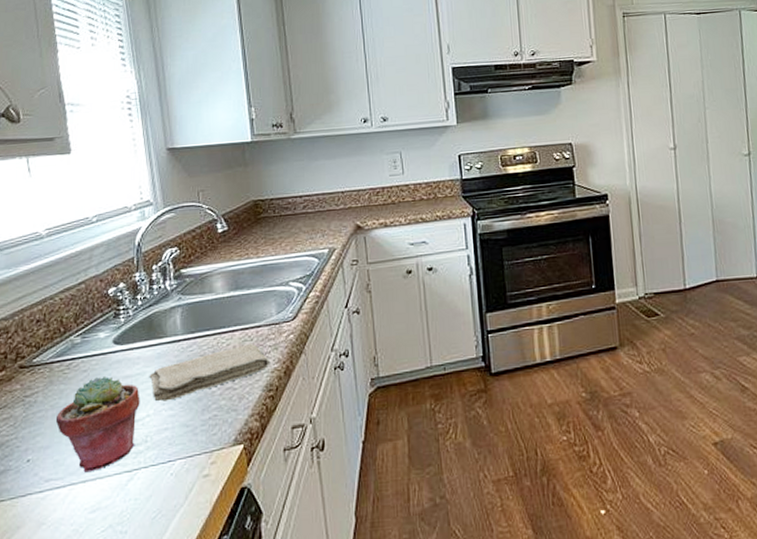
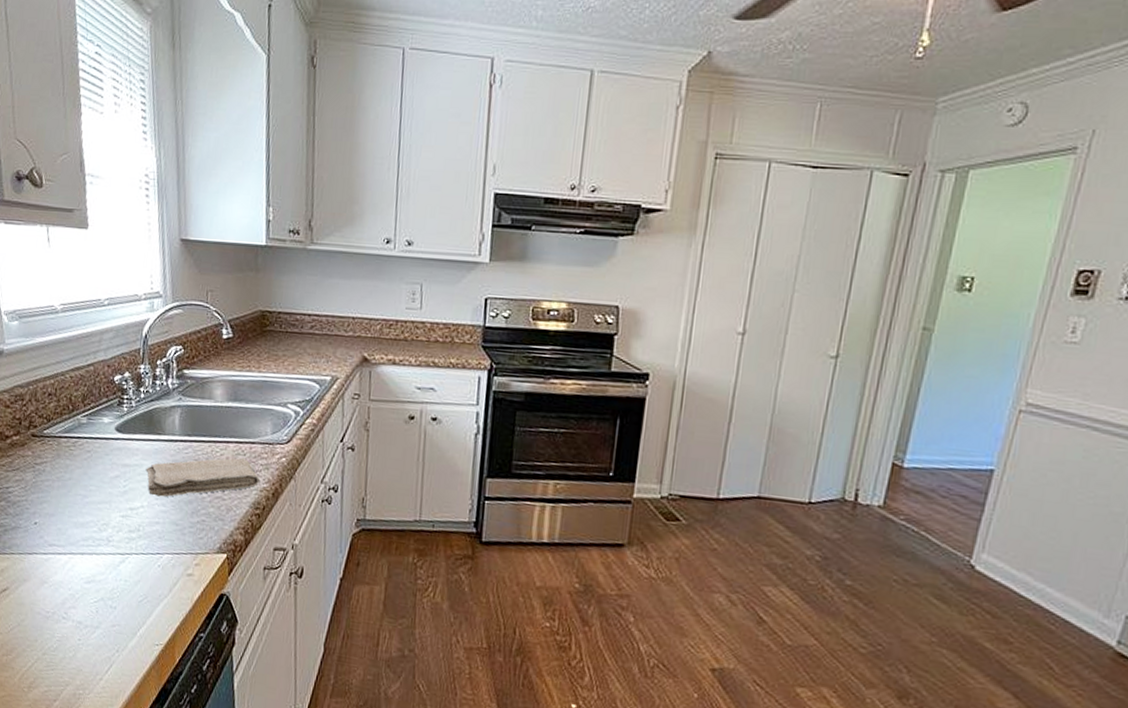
potted succulent: present [55,375,140,473] -> none [60,459,136,547]

